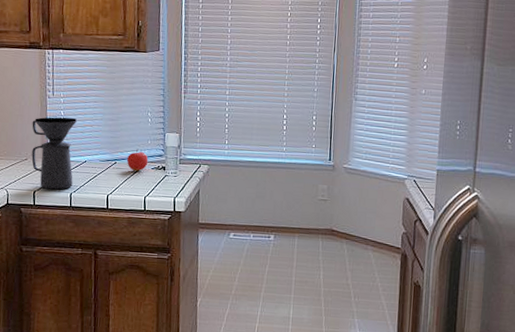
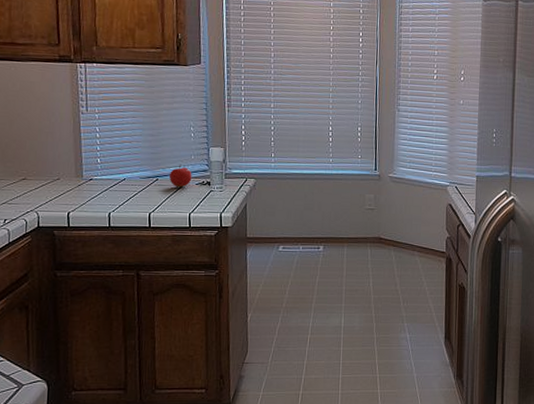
coffee maker: present [31,117,77,190] -> none [64,133,114,210]

